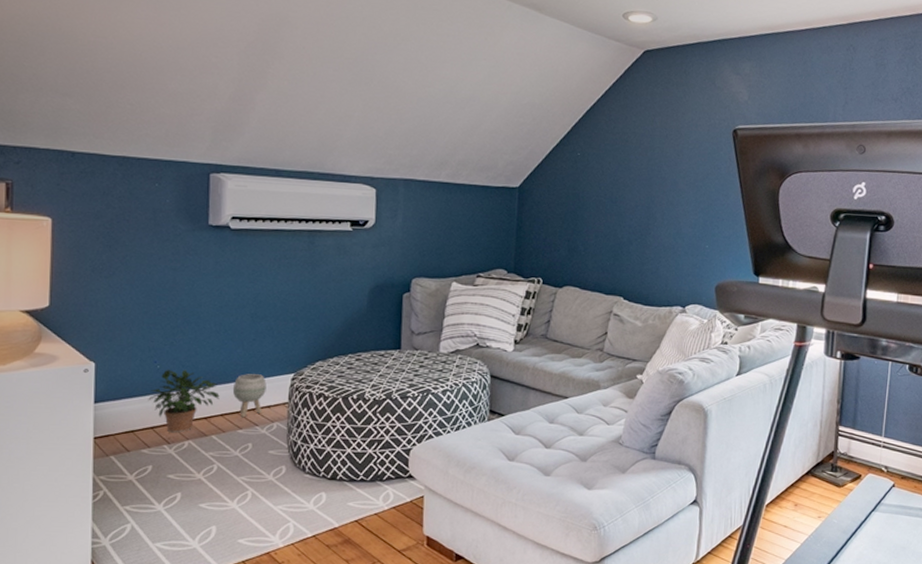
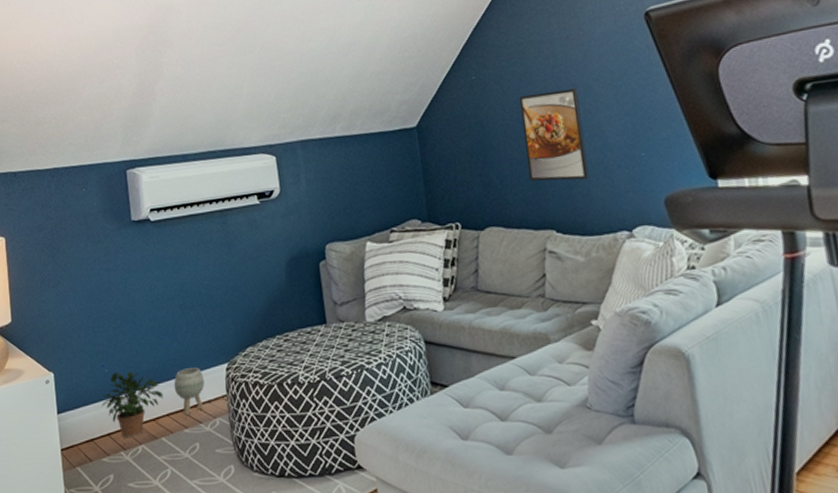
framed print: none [610,178,665,260] -> present [518,88,589,182]

